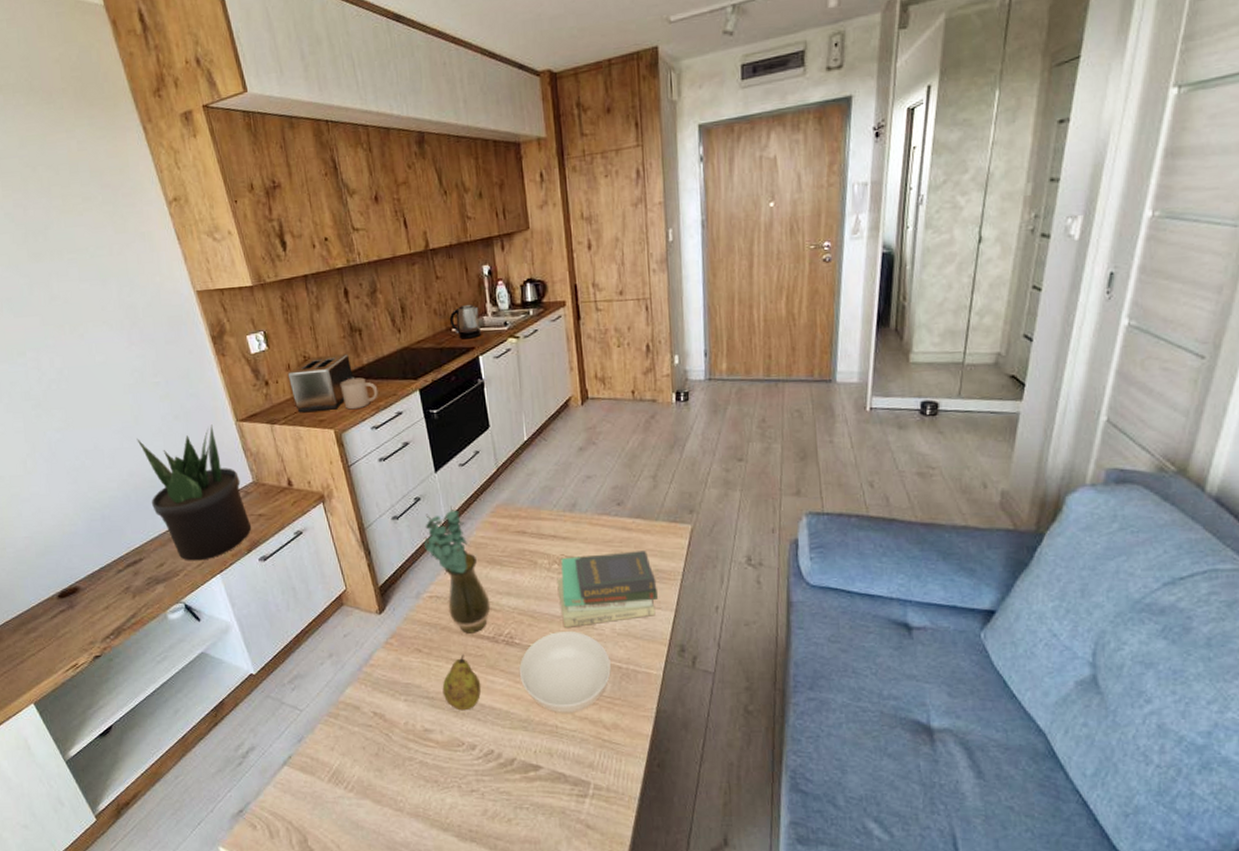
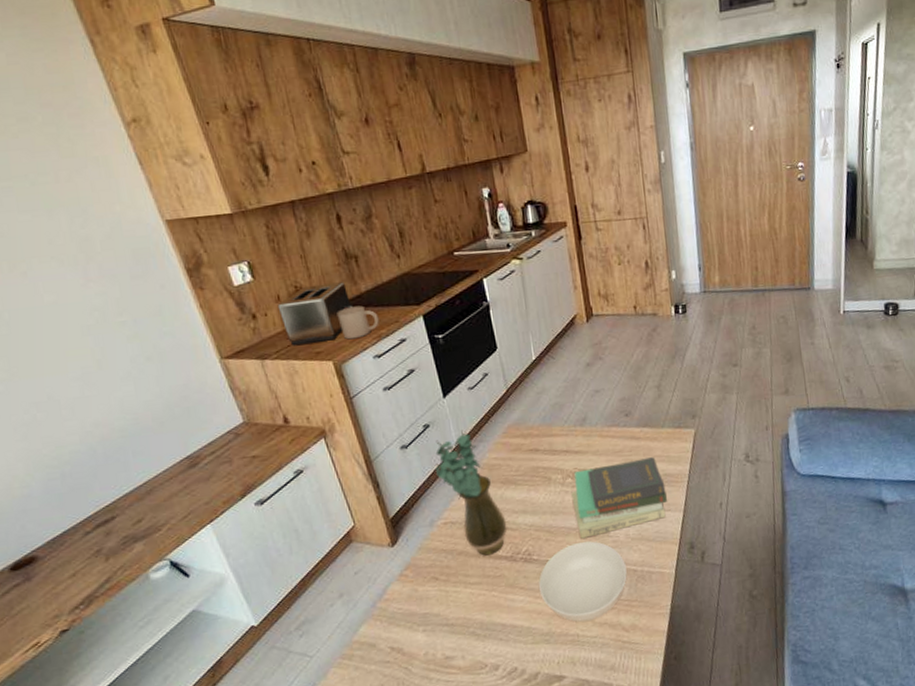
planter: present [137,424,251,561] -> none [101,364,244,514]
fruit: present [442,654,481,711] -> none [461,576,502,634]
kettle: present [449,304,481,339] -> none [450,227,484,263]

